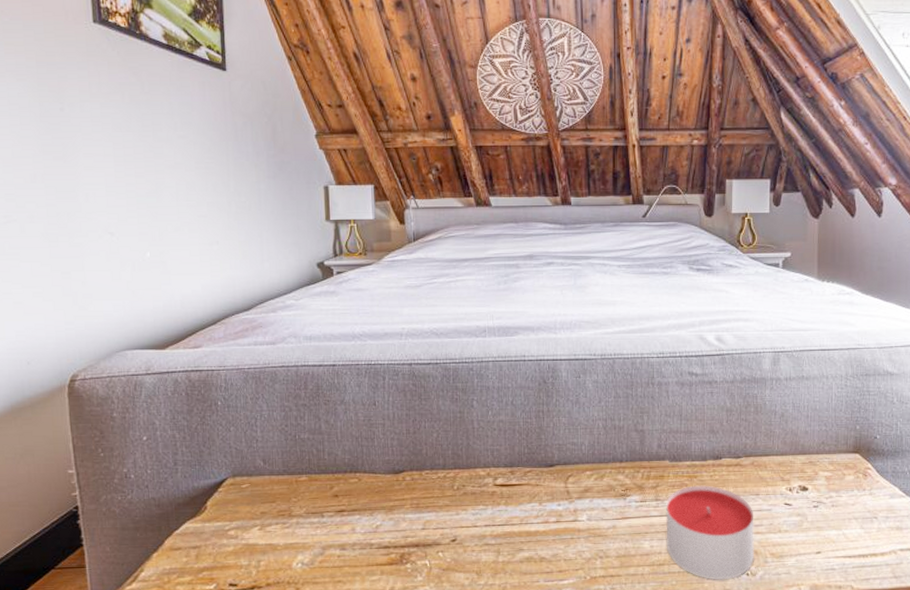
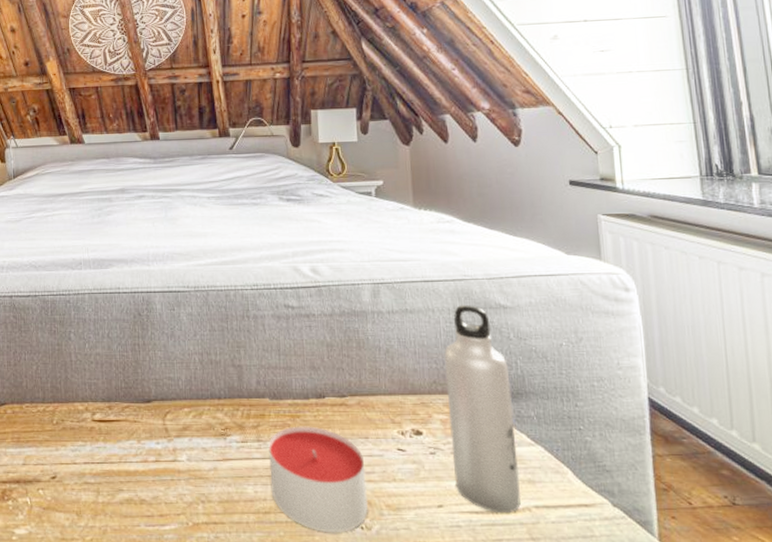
water bottle: none [832,372,890,557] -> present [444,305,521,514]

